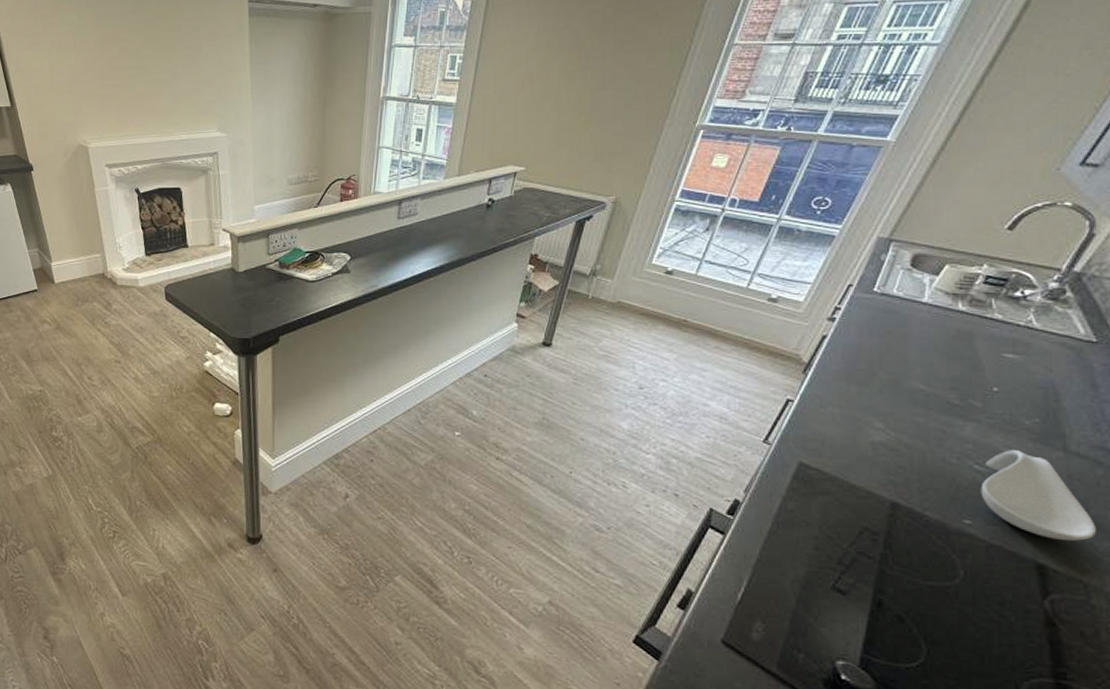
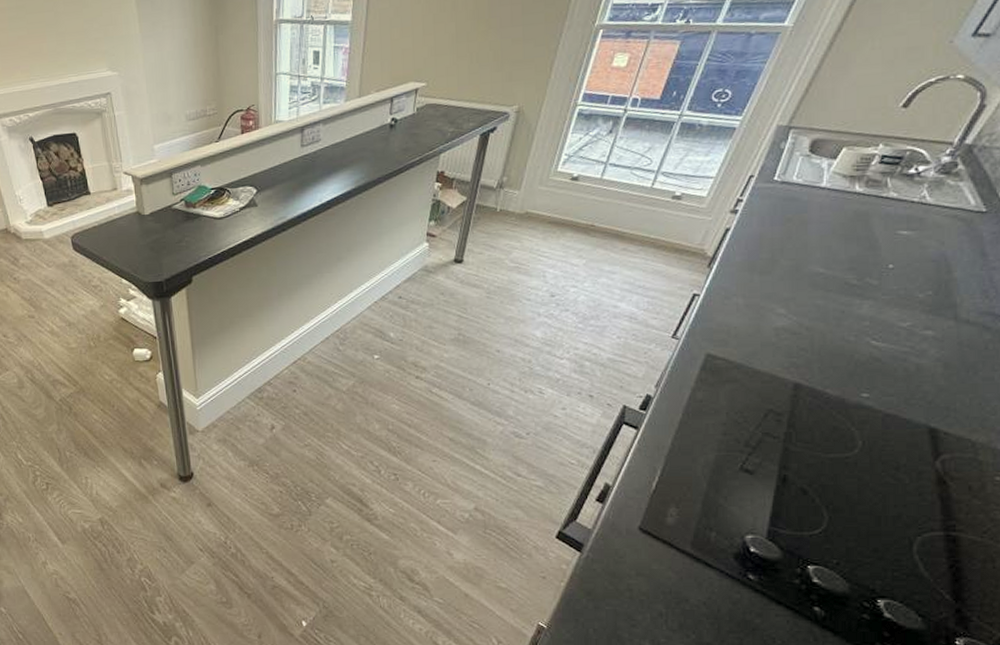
spoon rest: present [980,450,1096,541] -> none [877,323,983,404]

